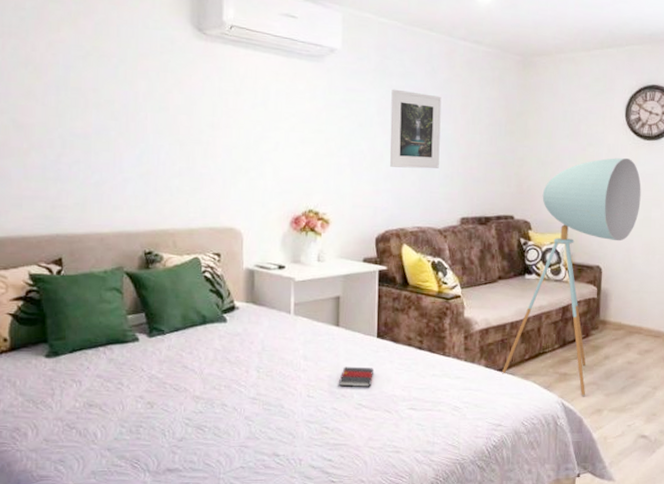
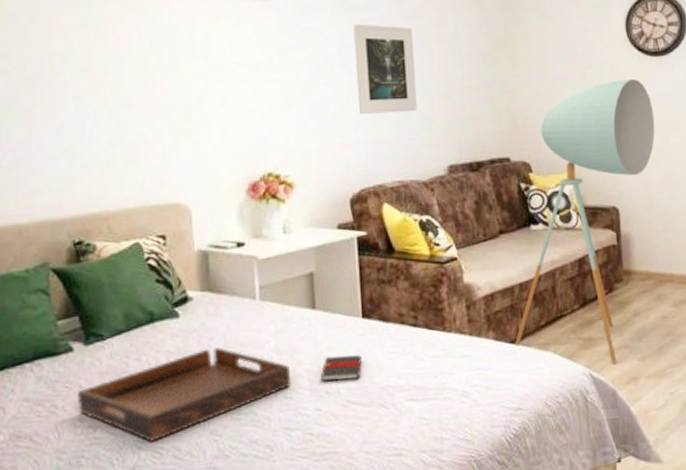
serving tray: none [139,350,314,420] -> present [76,347,290,442]

